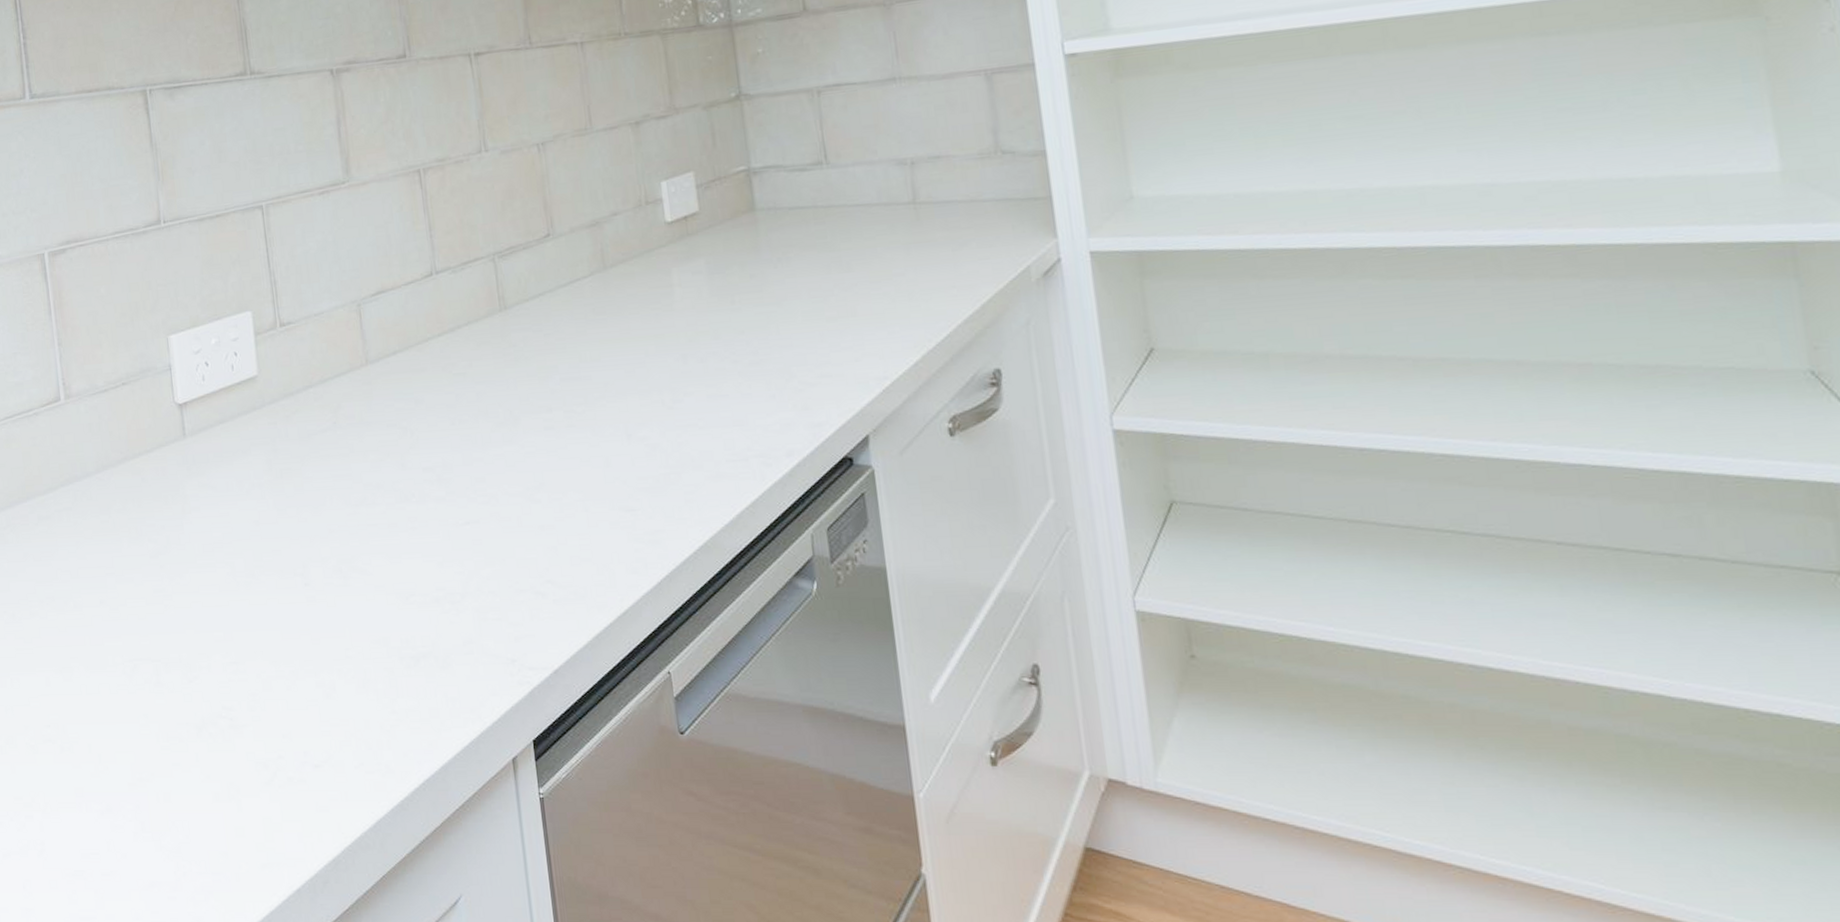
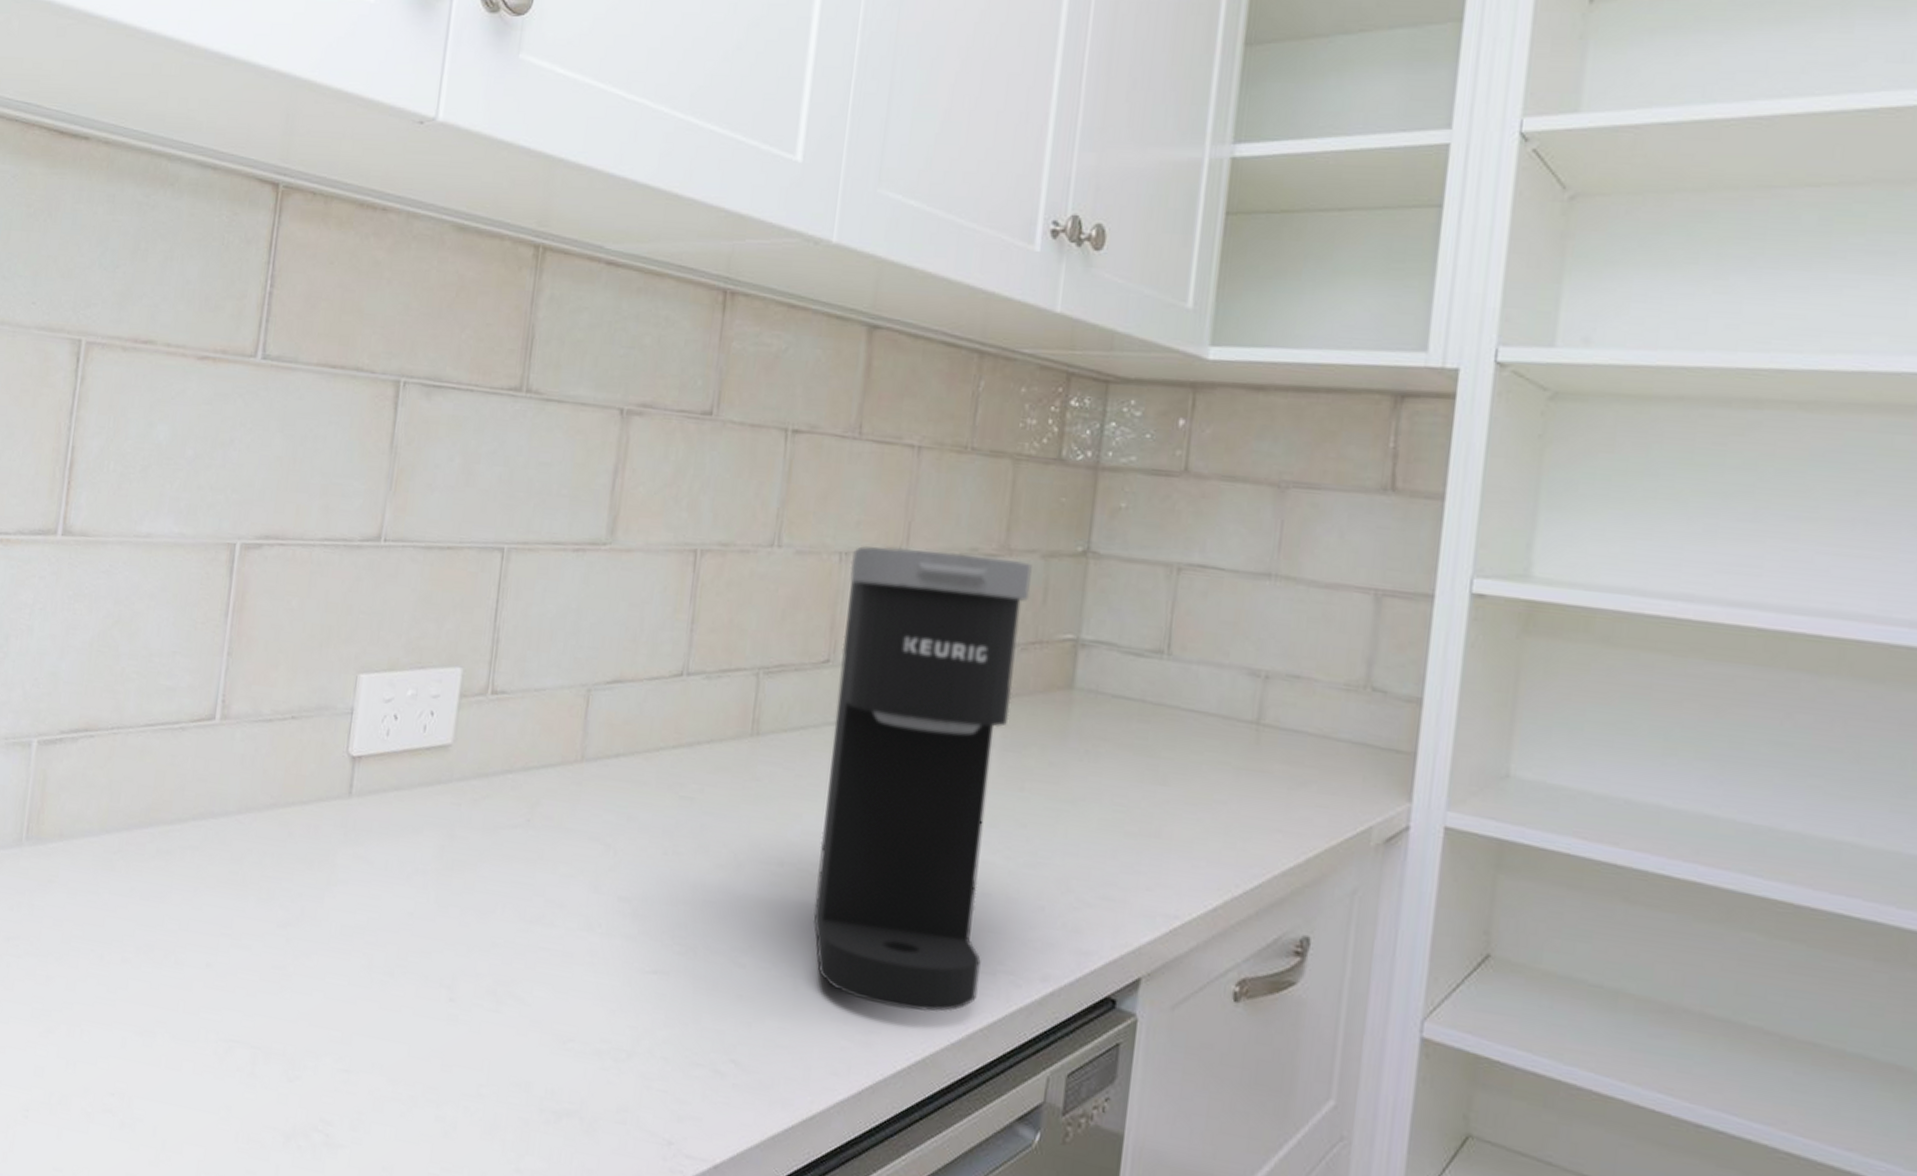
coffee maker: none [547,115,737,507] -> present [813,546,1032,1012]

